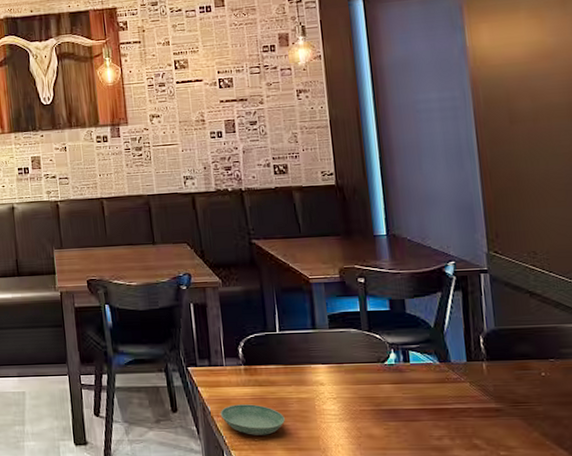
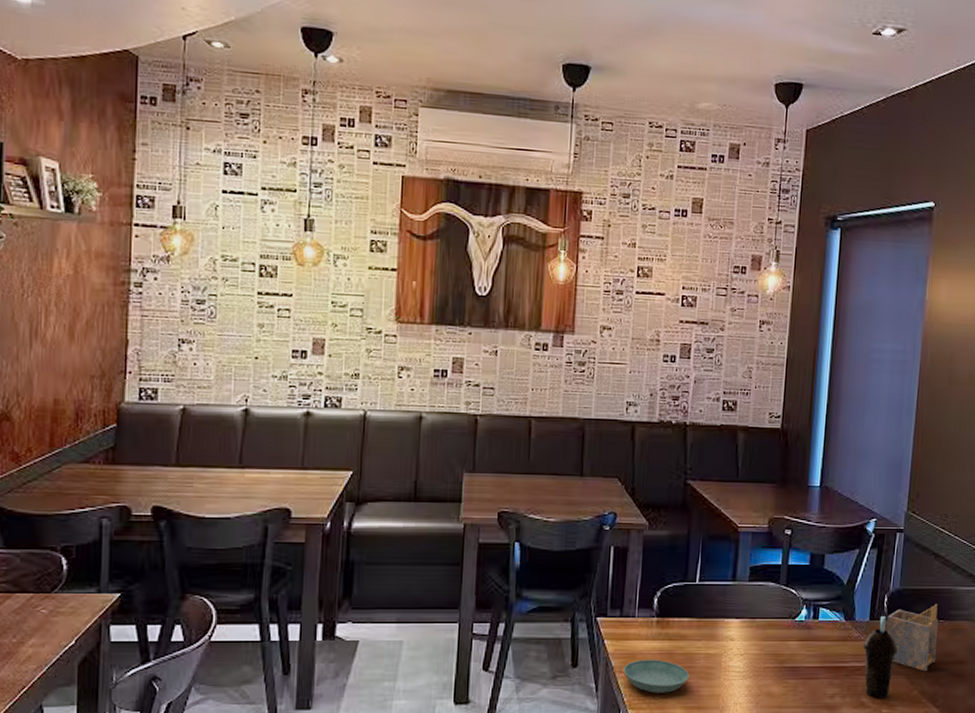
cup: none [464,357,505,441] -> present [862,616,898,699]
napkin holder: none [486,342,554,413] -> present [886,603,938,672]

